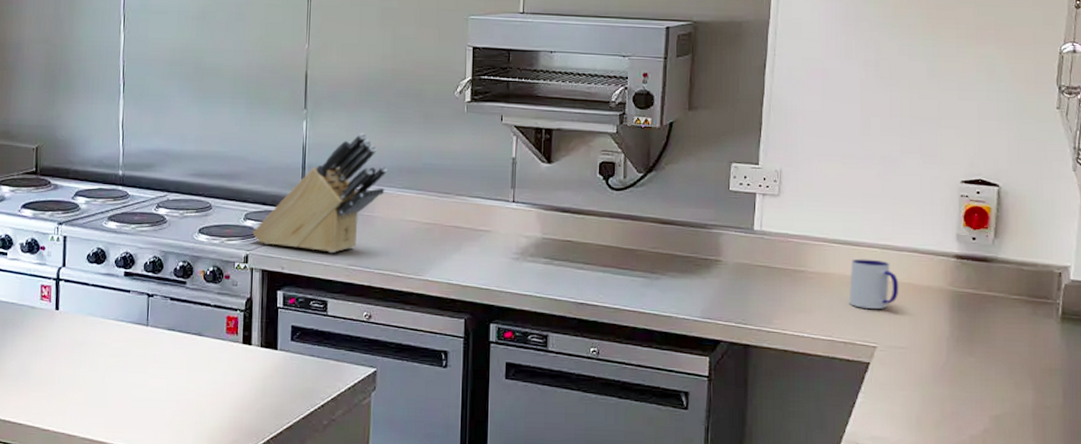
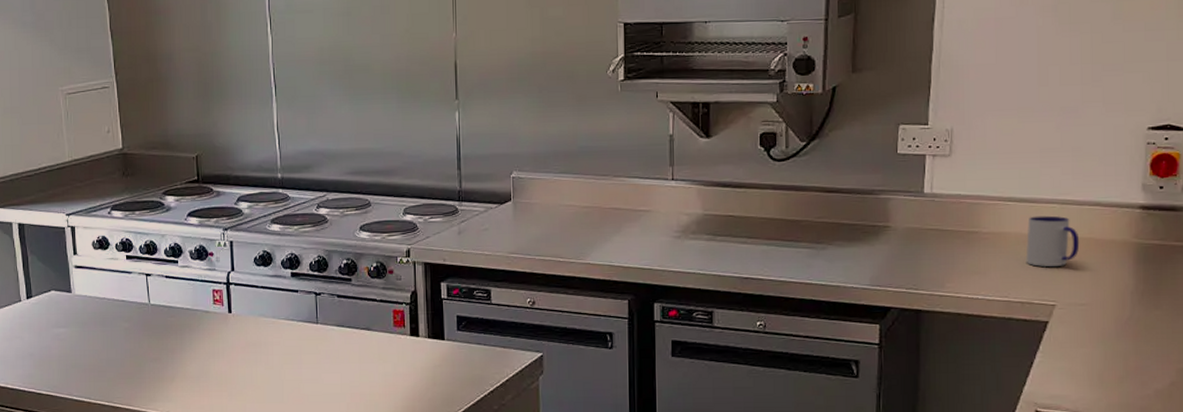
knife block: present [252,133,388,253] -> none [412,120,544,242]

